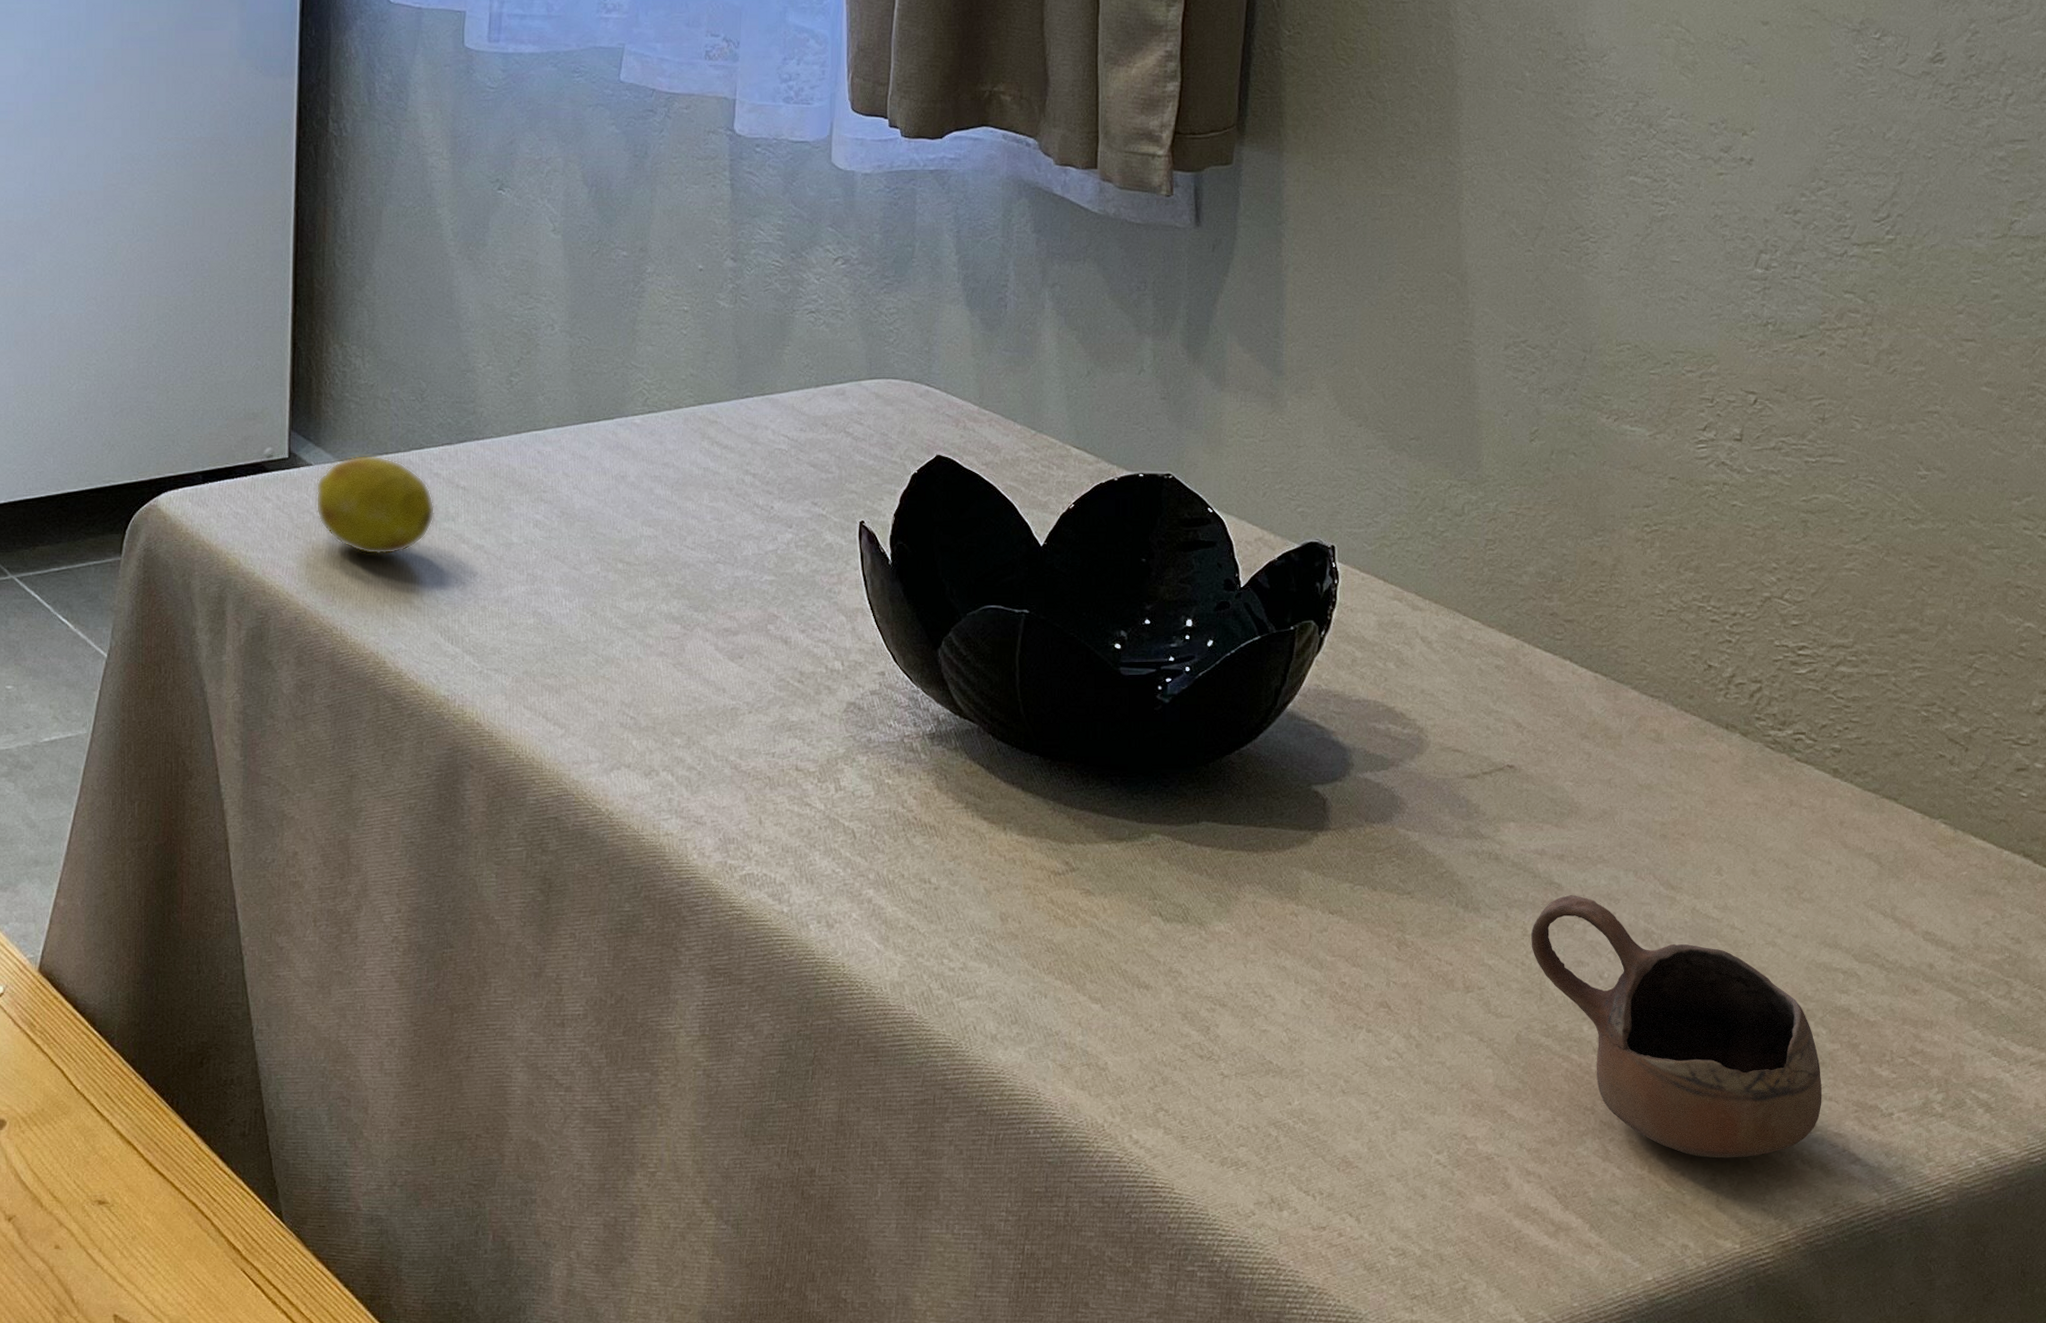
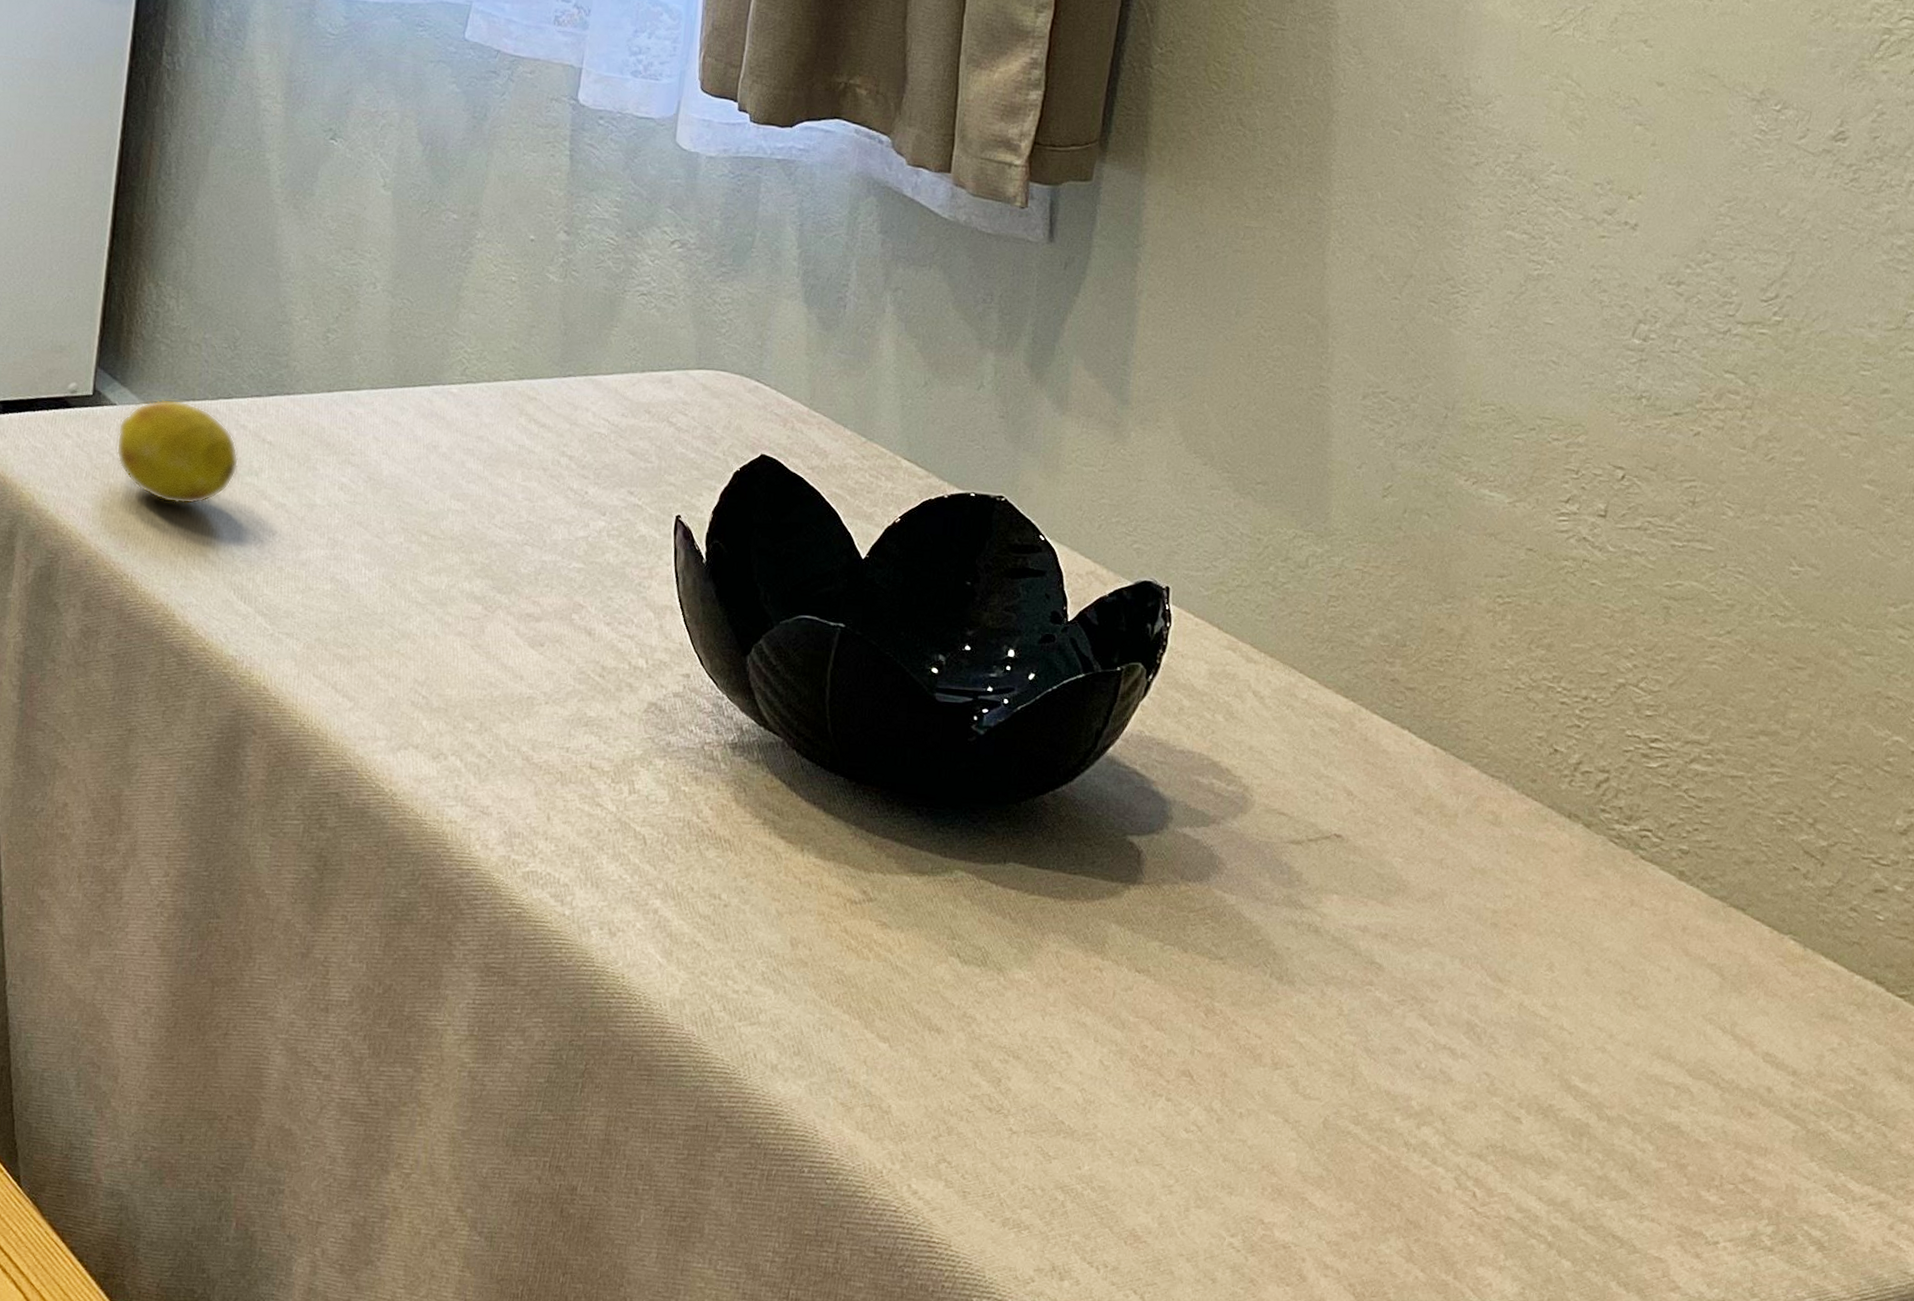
cup: present [1531,895,1822,1158] -> none [1346,977,1645,1273]

